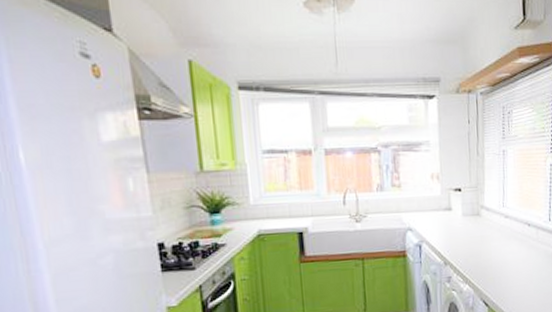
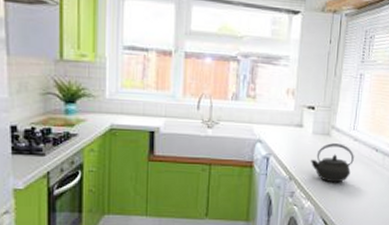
kettle: none [463,222,507,263] -> present [310,143,354,183]

